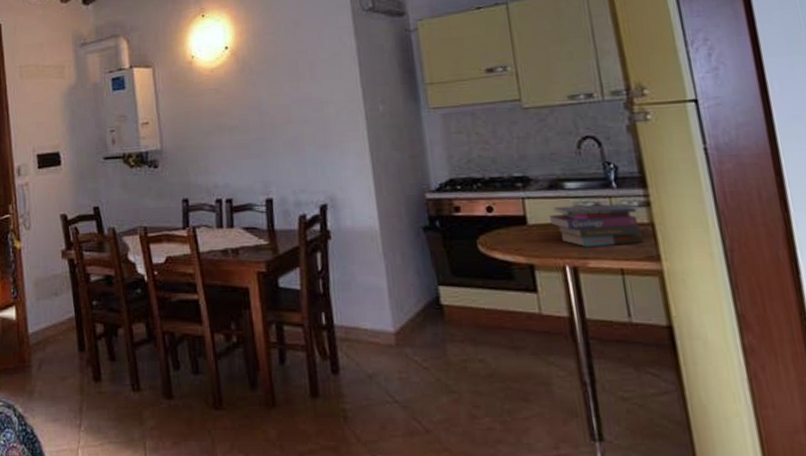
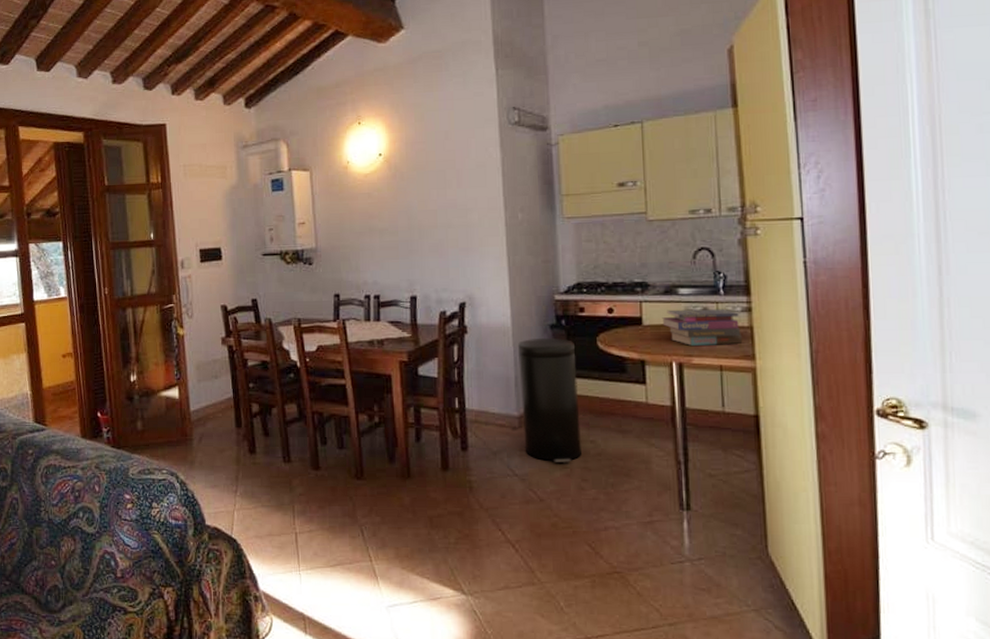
pedal bin: none [387,242,470,386] -> present [517,338,581,462]

